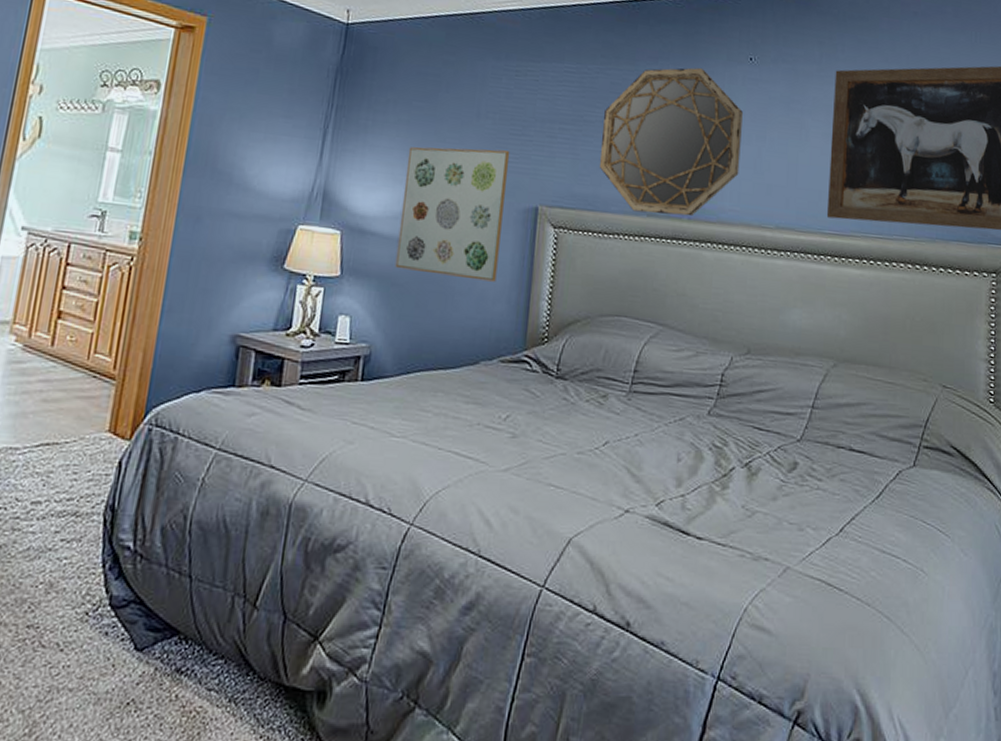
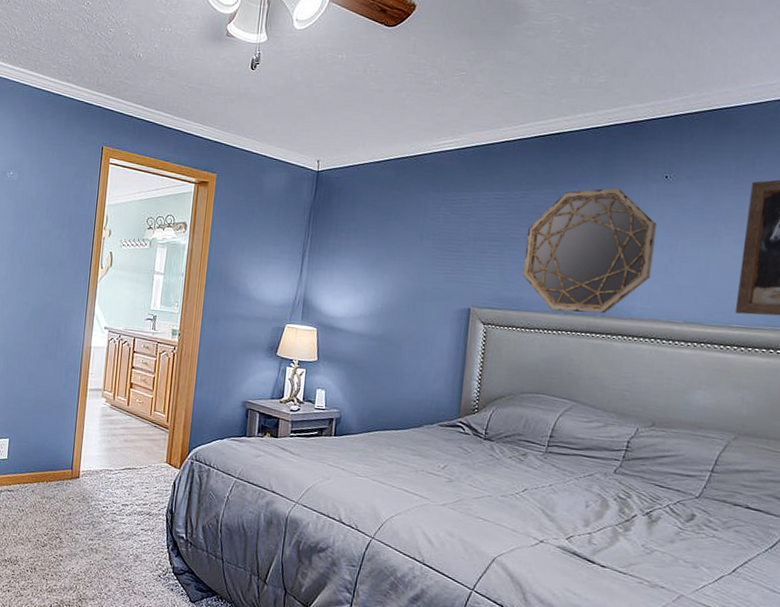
wall art: present [395,146,510,282] -> none [357,263,448,366]

